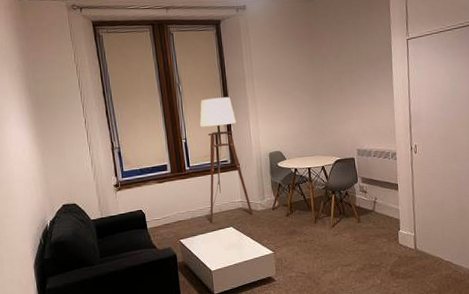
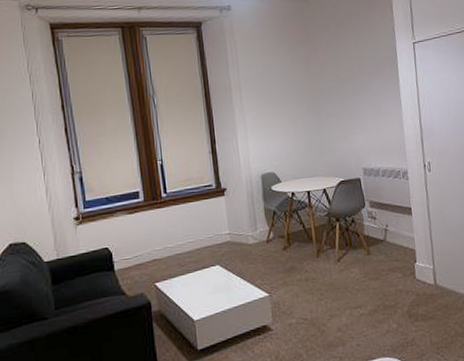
floor lamp: present [190,96,253,223] -> none [167,109,243,261]

